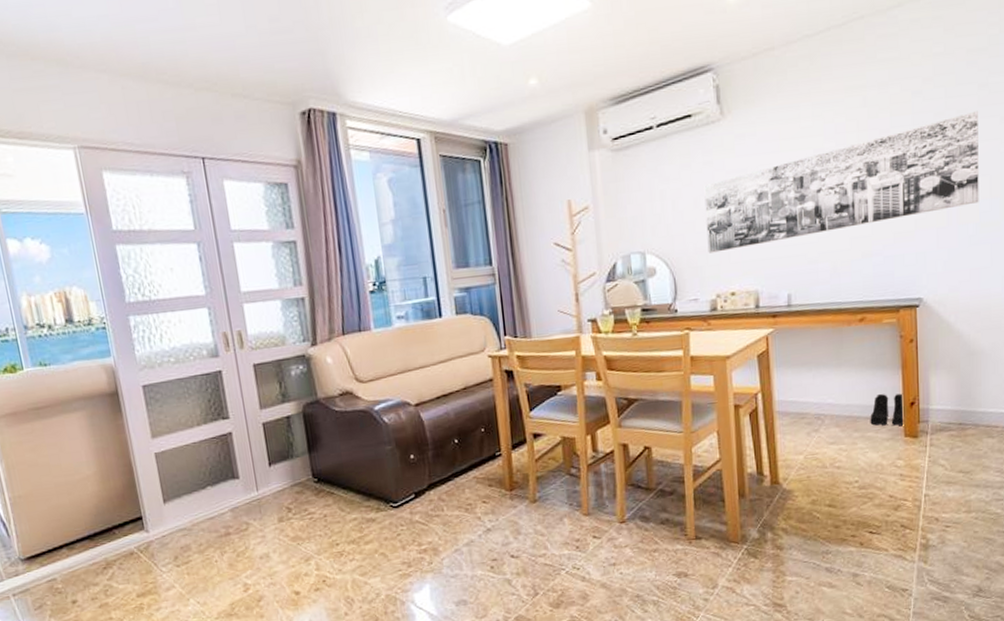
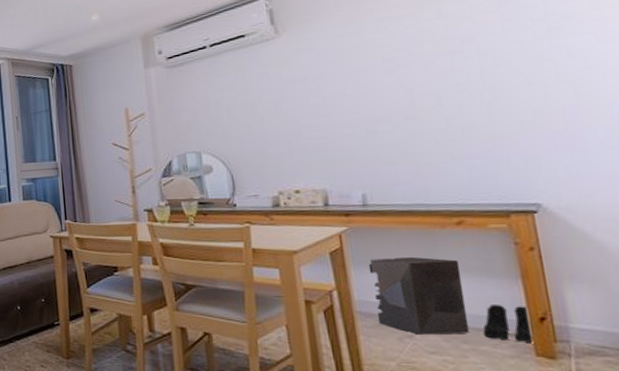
wall art: present [704,110,979,253] -> none [260,14,608,154]
storage bin: none [788,354,861,428] -> present [368,256,470,335]

